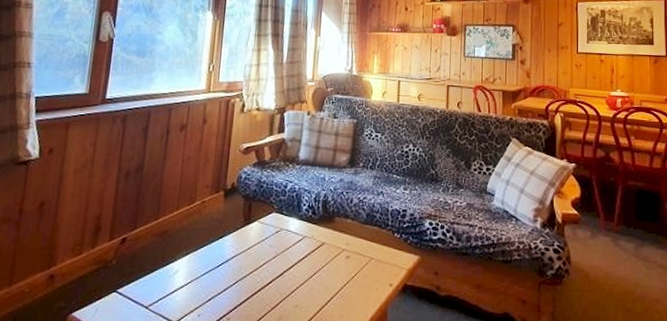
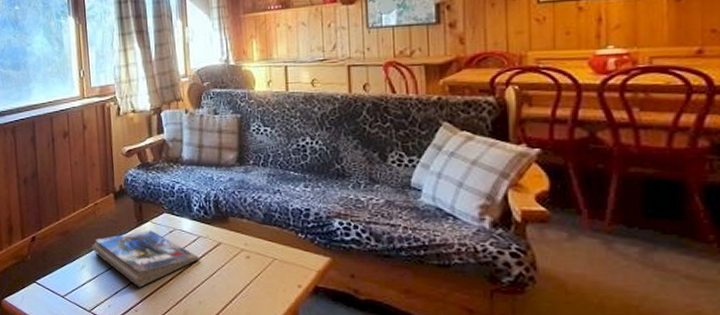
magazine: none [191,230,303,293] -> present [92,230,200,288]

